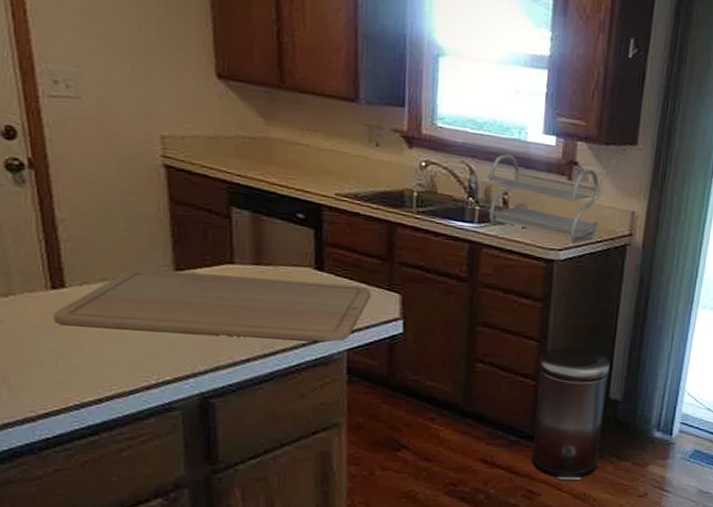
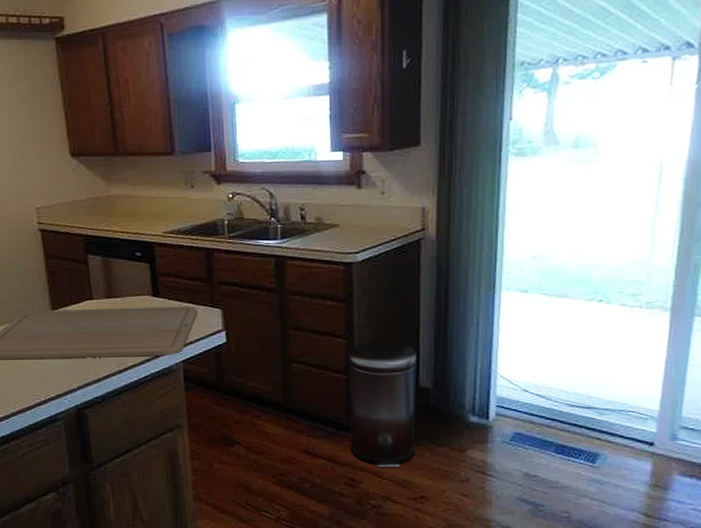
dish rack: present [486,154,601,244] -> none [284,175,392,245]

